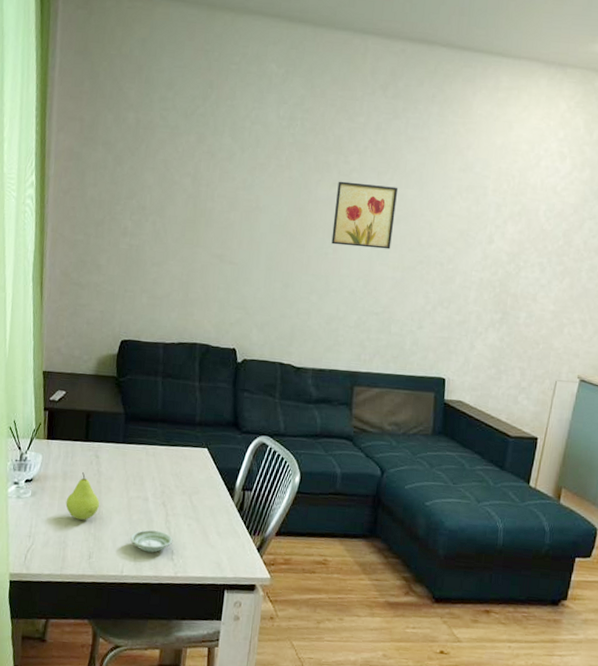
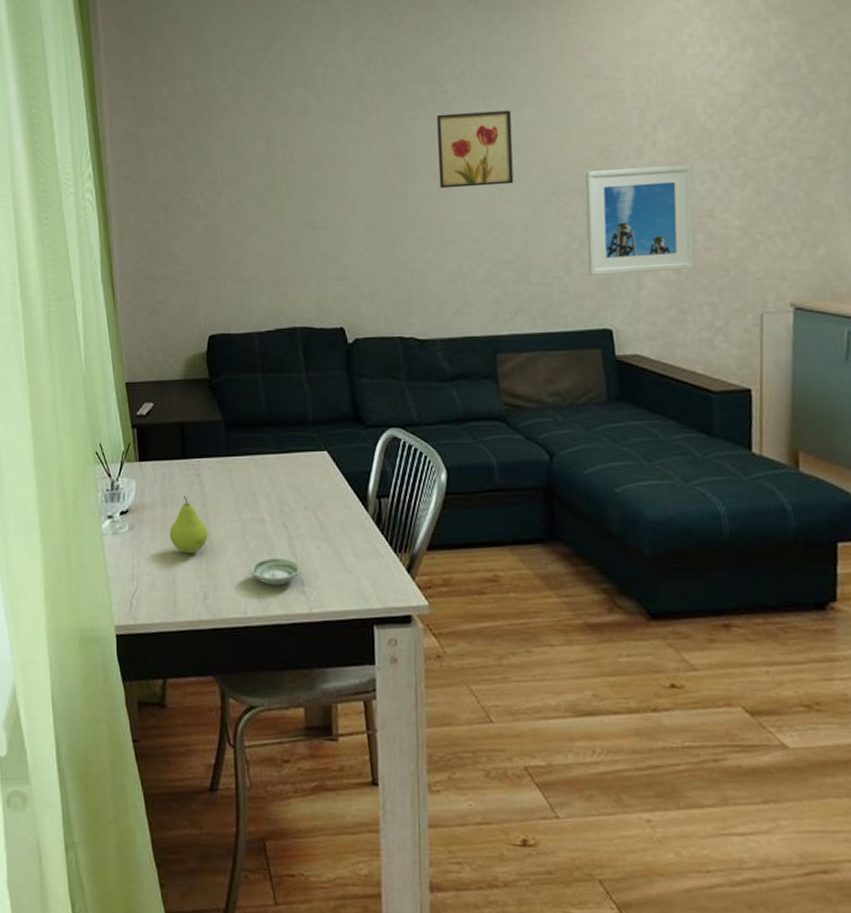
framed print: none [435,249,528,339] -> present [585,164,695,276]

